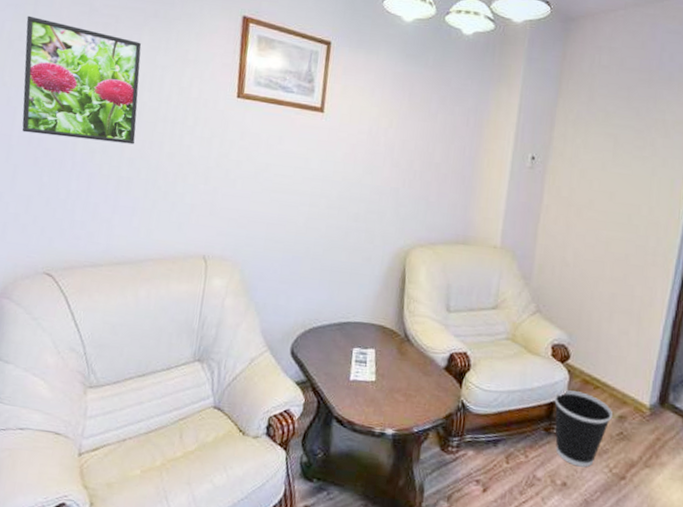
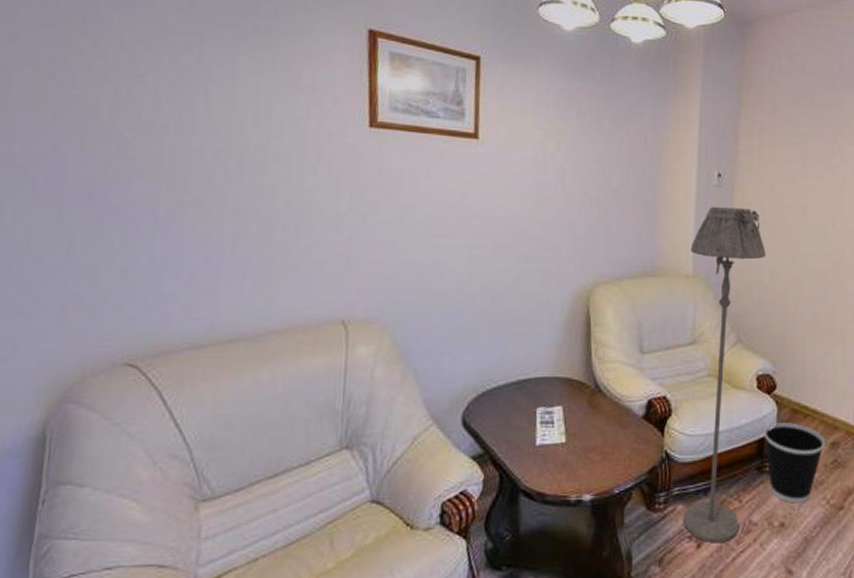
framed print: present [22,15,141,145] -> none [72,36,239,192]
floor lamp: none [472,186,571,492] -> present [684,206,766,543]

